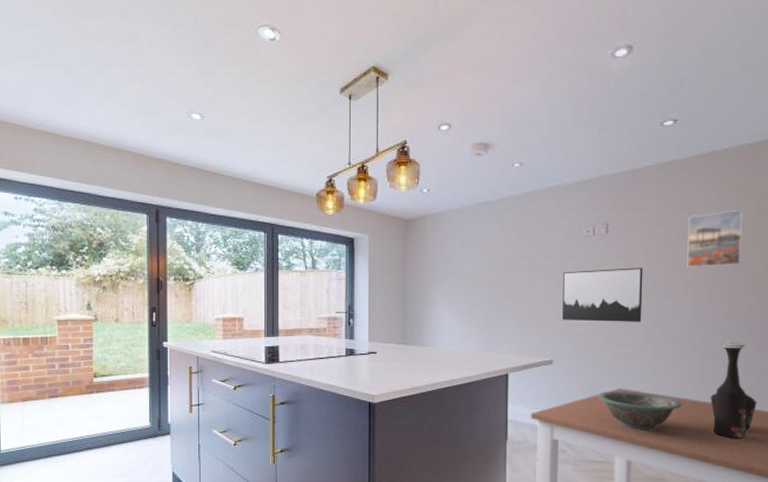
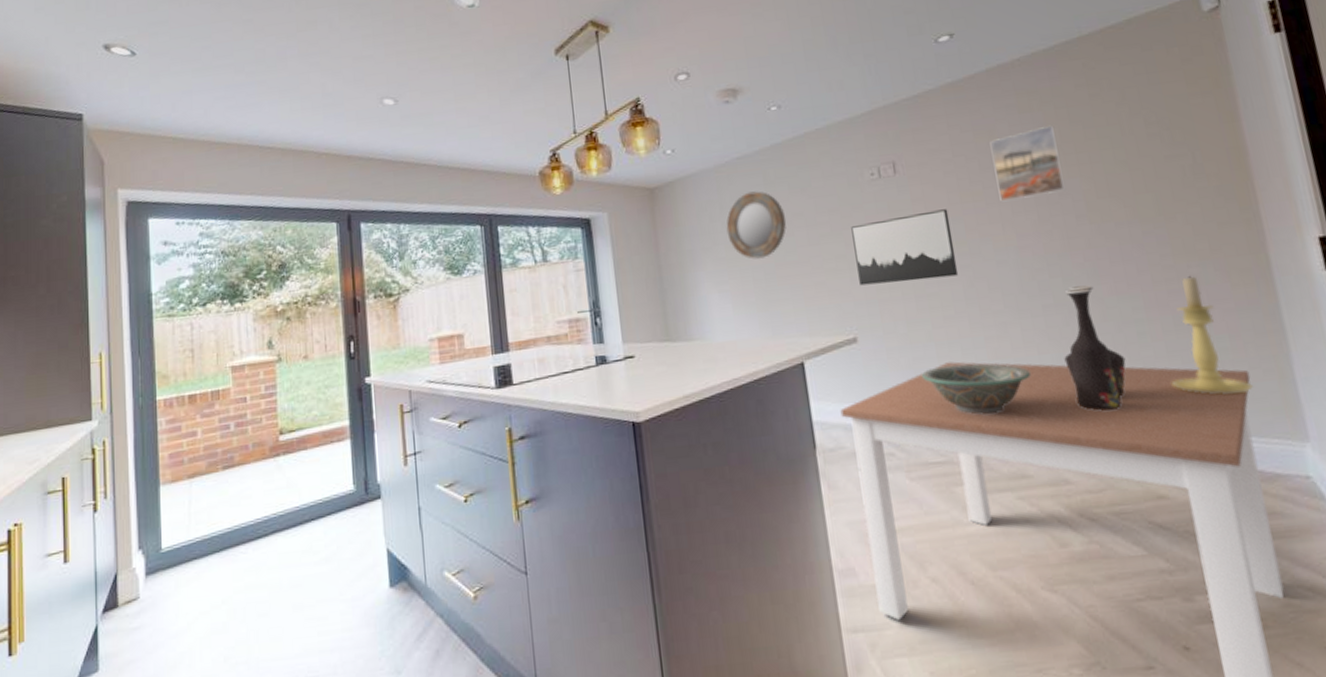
home mirror: none [463,233,513,288] -> present [726,191,787,259]

